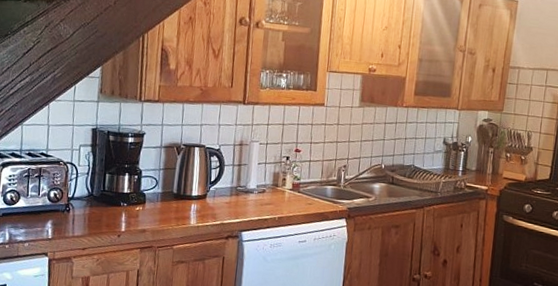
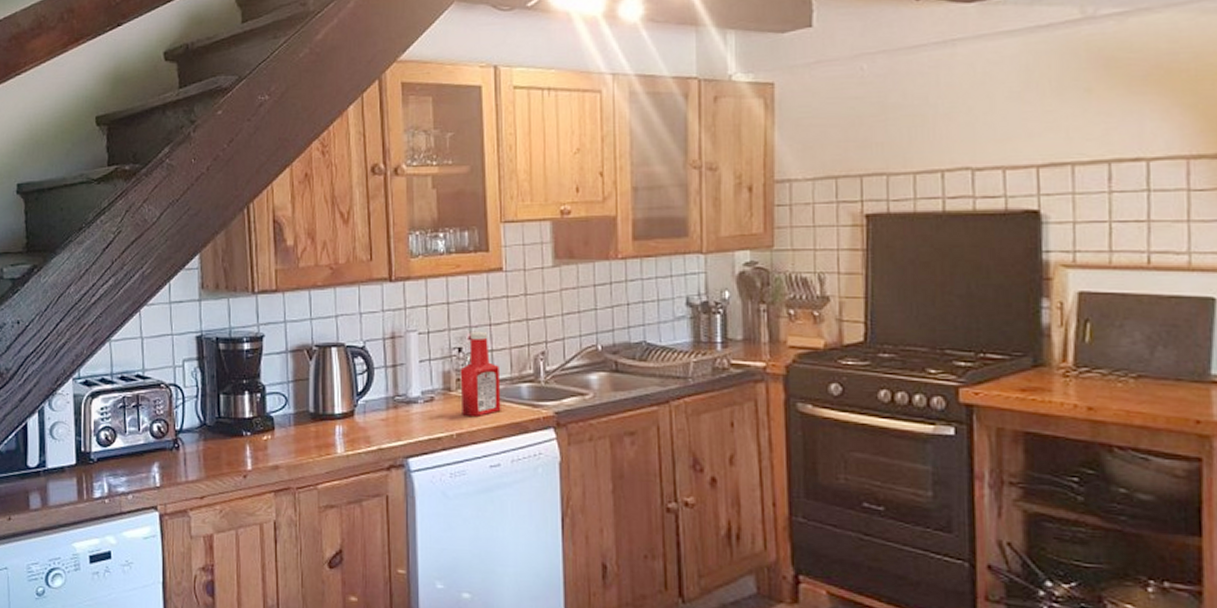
ketchup bottle: none [283,146,314,206] -> present [460,331,501,416]

